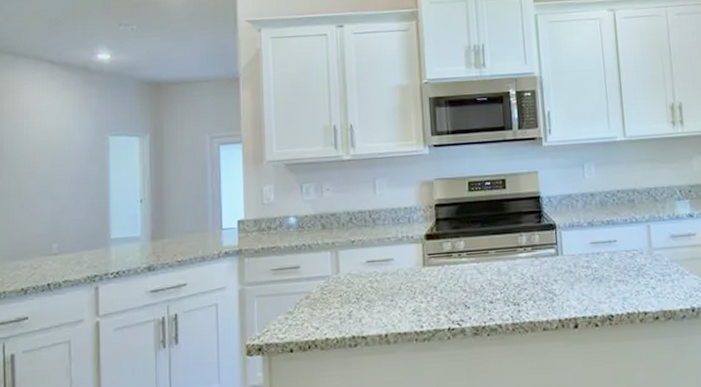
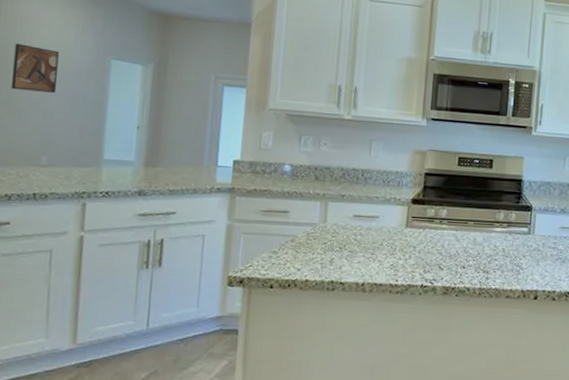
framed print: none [18,134,61,181] -> present [10,43,59,93]

